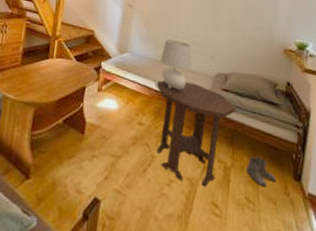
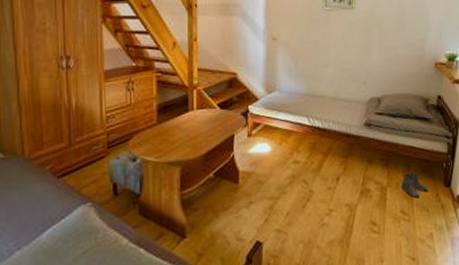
side table: present [156,80,236,187] -> none [309,111,390,210]
table lamp: present [160,38,192,89] -> none [311,69,344,121]

